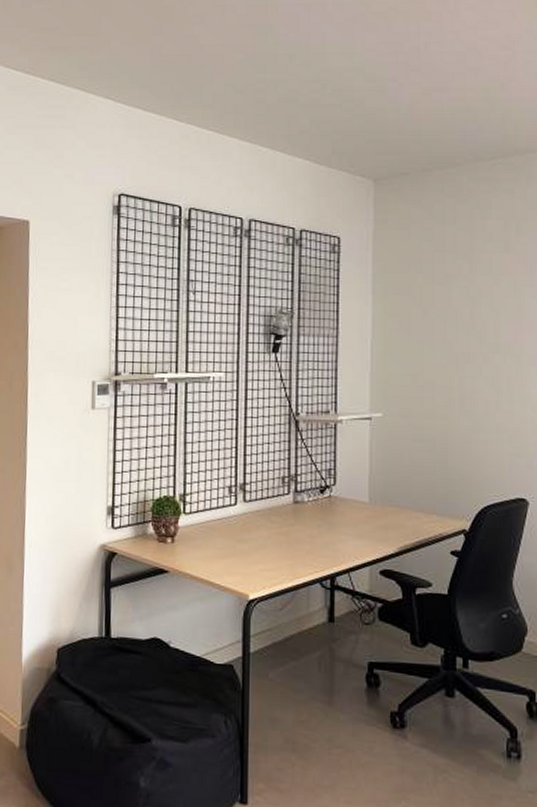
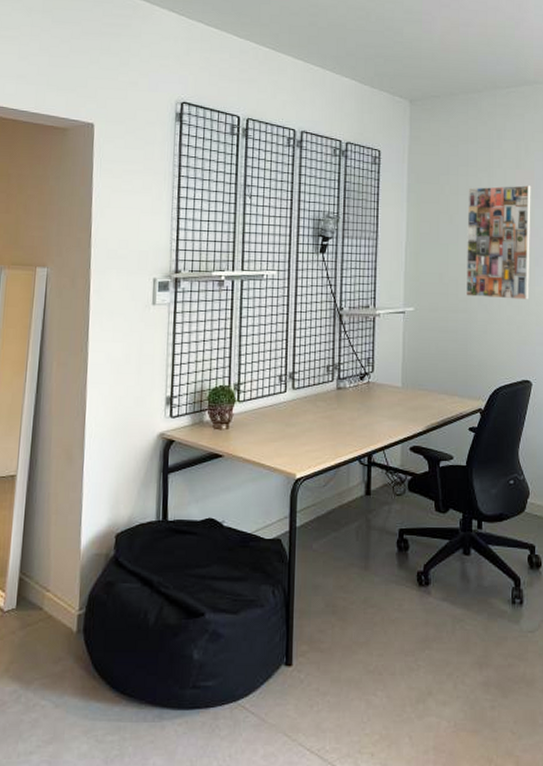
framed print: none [444,271,524,405] -> present [465,185,531,300]

